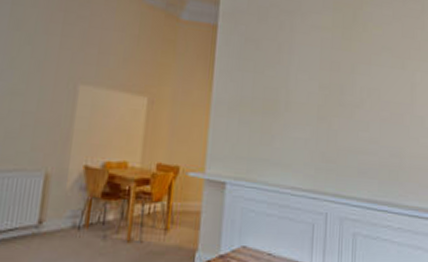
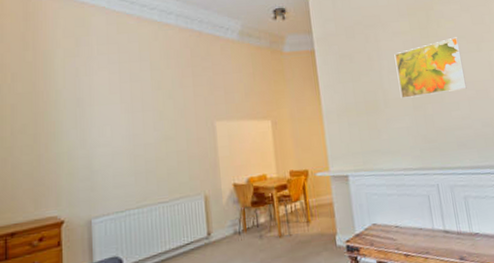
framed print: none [305,46,383,109] -> present [394,37,467,99]

